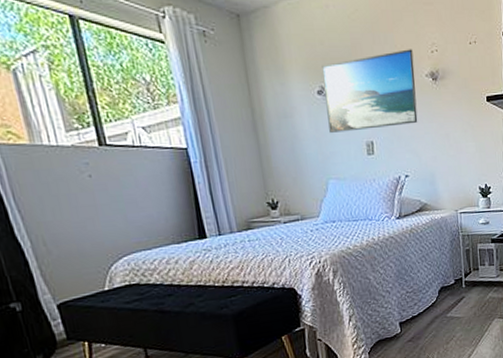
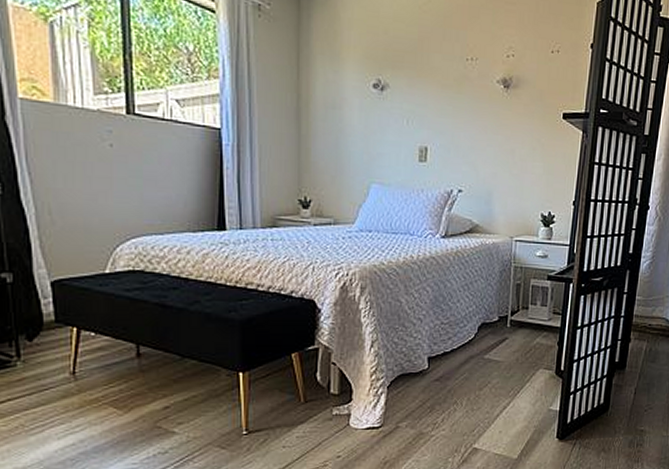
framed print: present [322,49,418,133] -> none [380,50,486,134]

